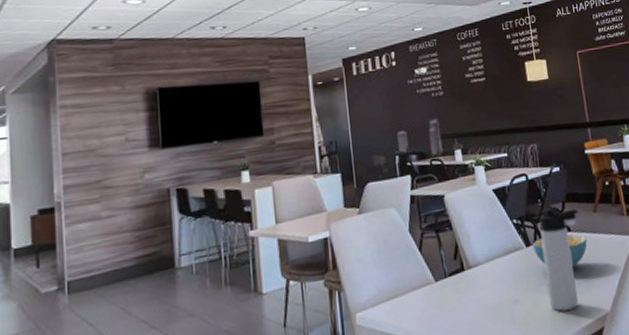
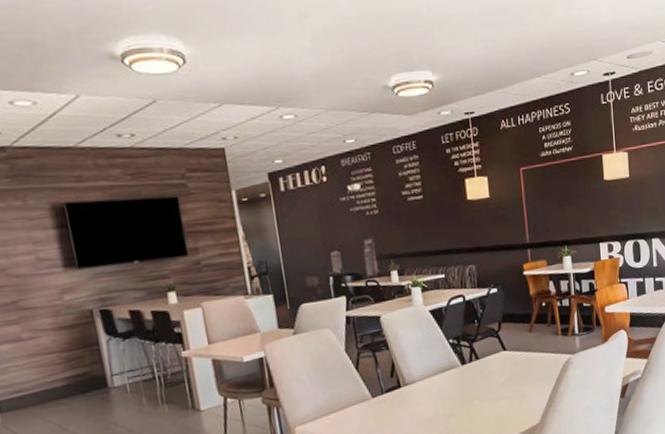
cereal bowl: present [532,234,587,266] -> none [467,353,521,383]
thermos bottle: present [539,208,579,312] -> none [475,328,514,423]

